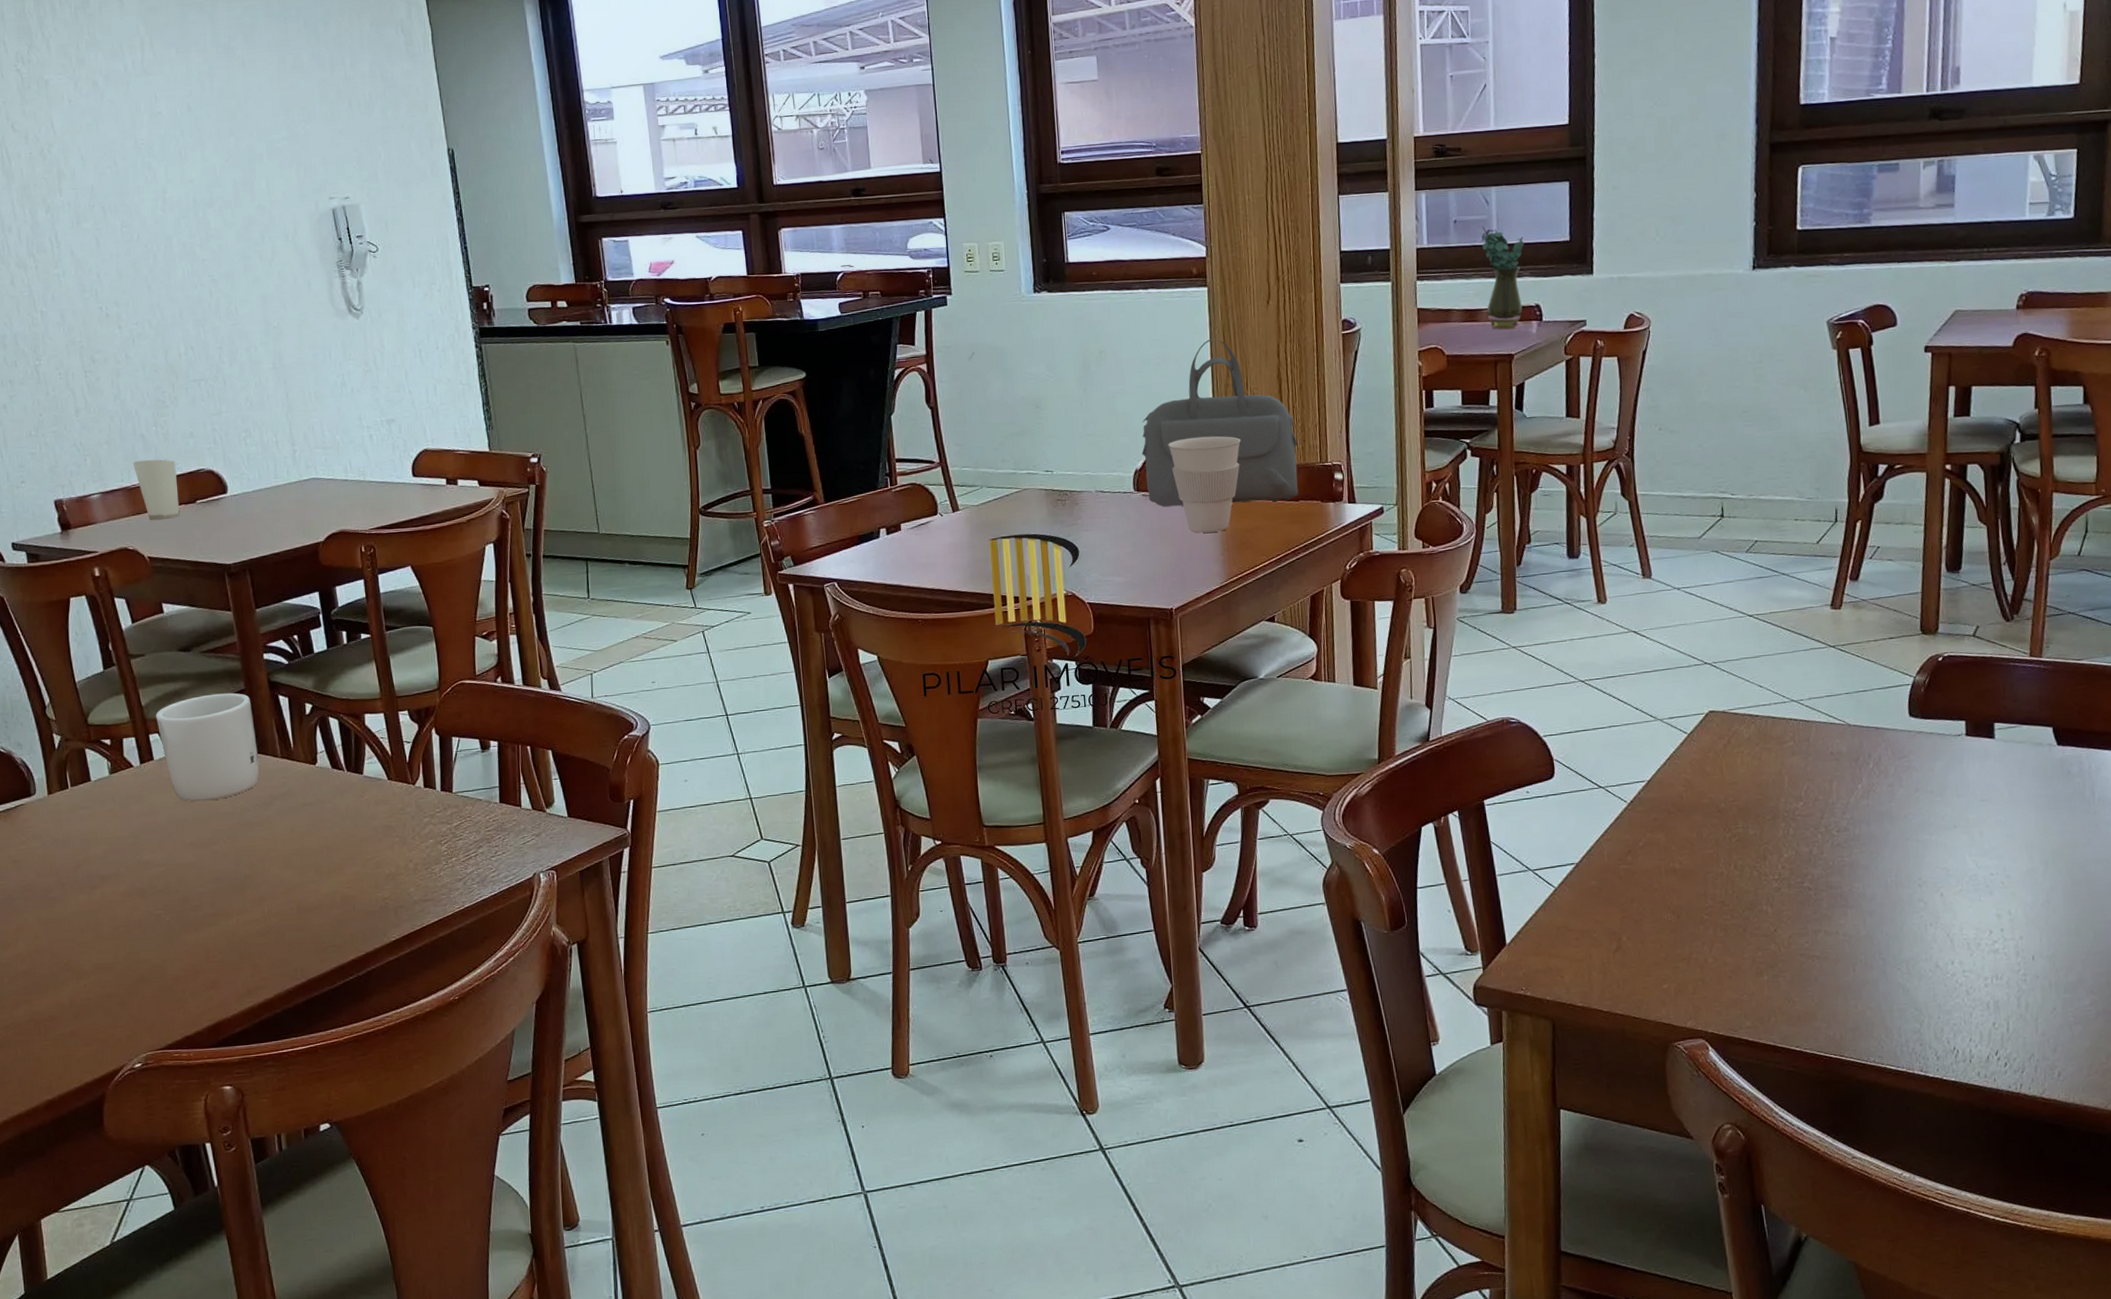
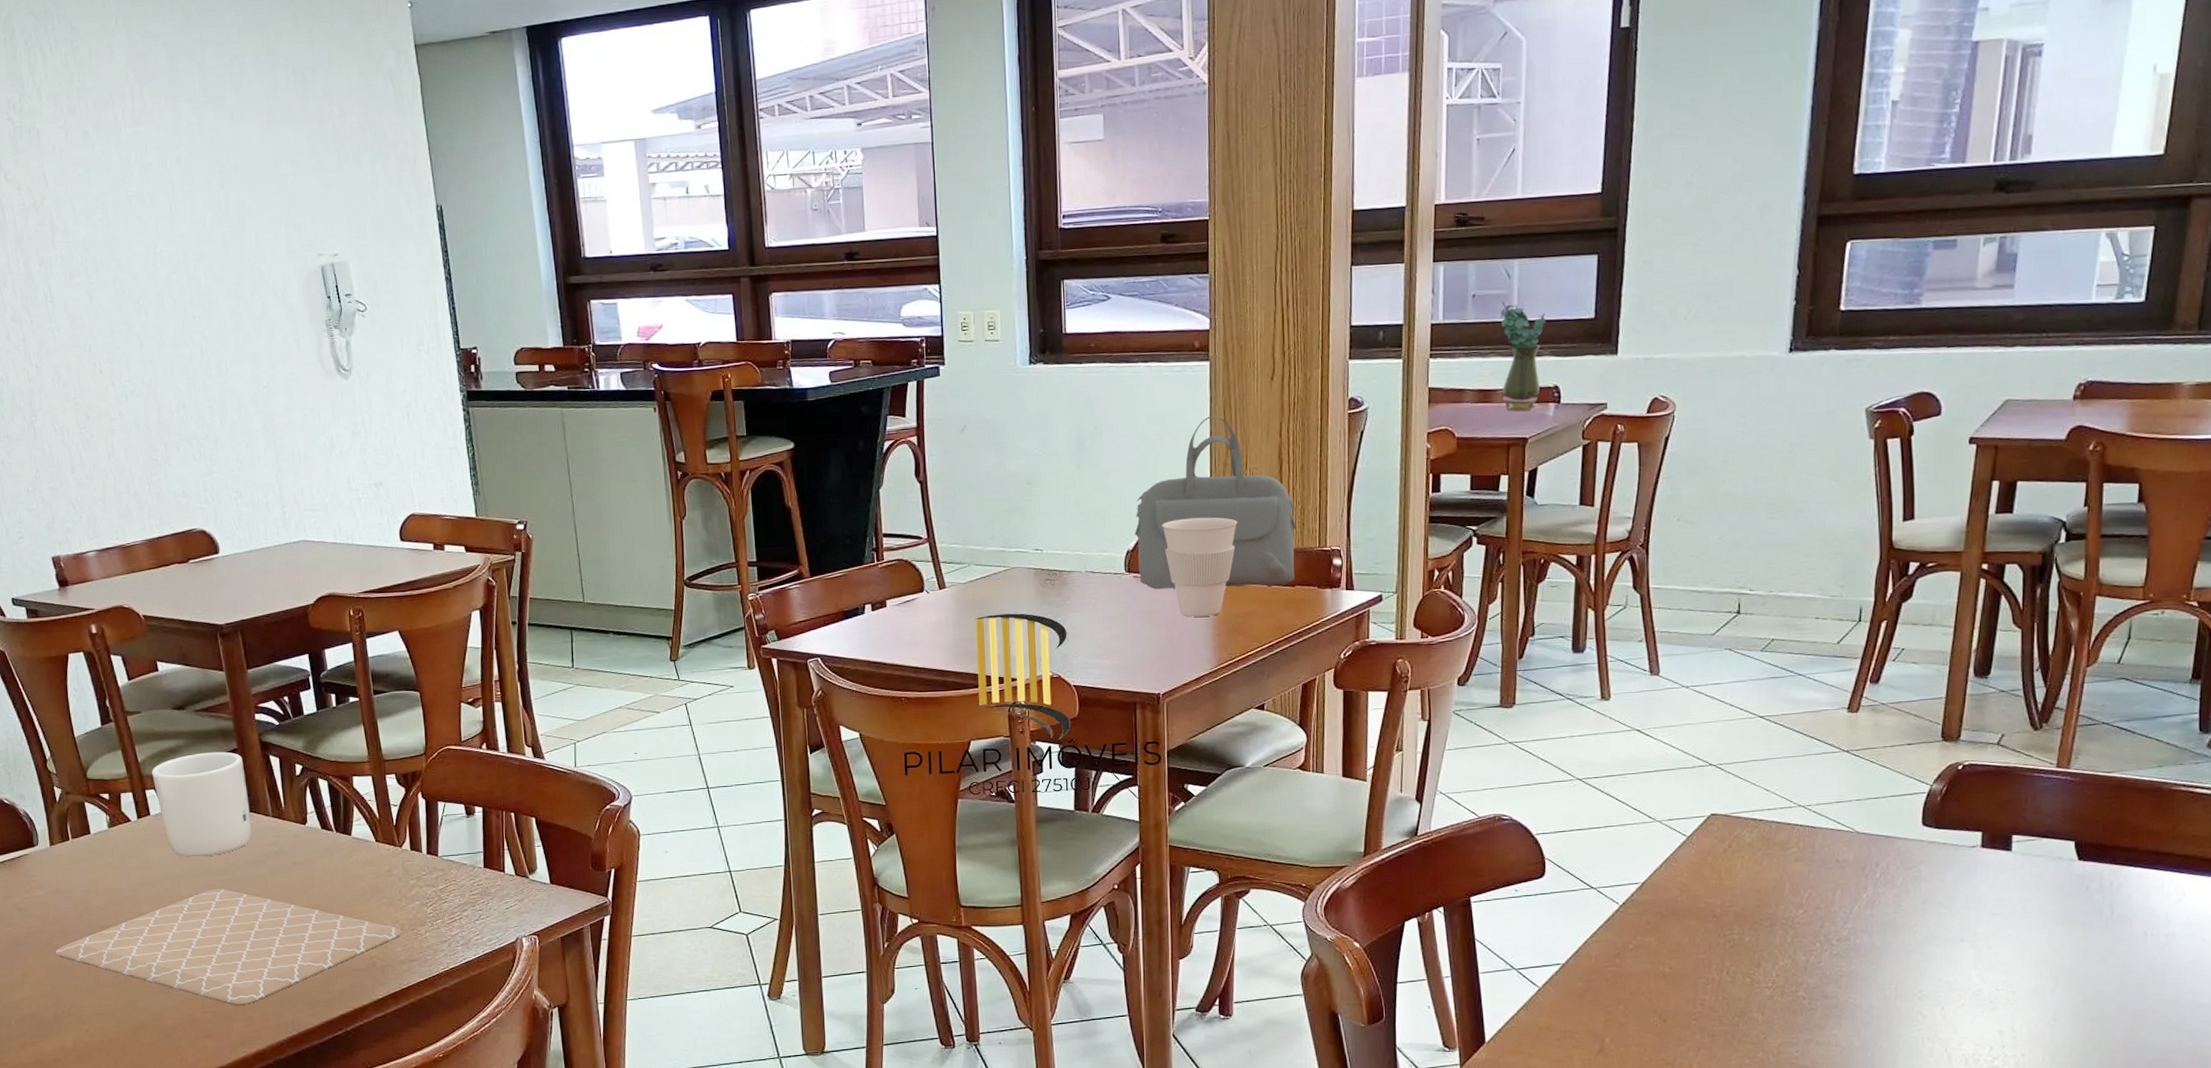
placemat: none [51,833,416,954] -> present [55,889,402,1005]
cup: present [132,459,180,521] -> none [127,517,173,580]

